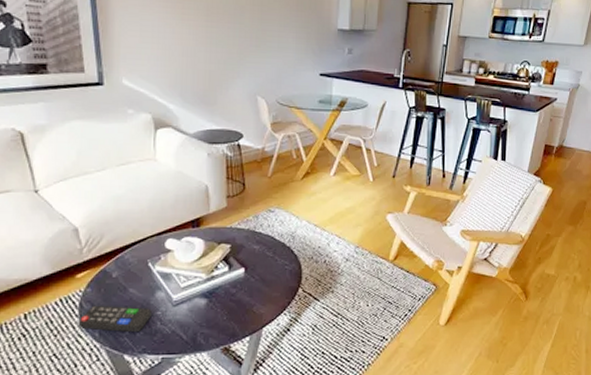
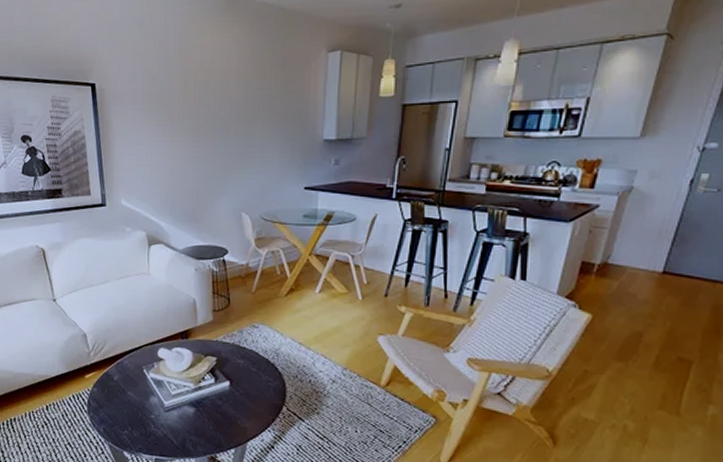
remote control: present [78,305,152,333] -> none [87,403,147,433]

